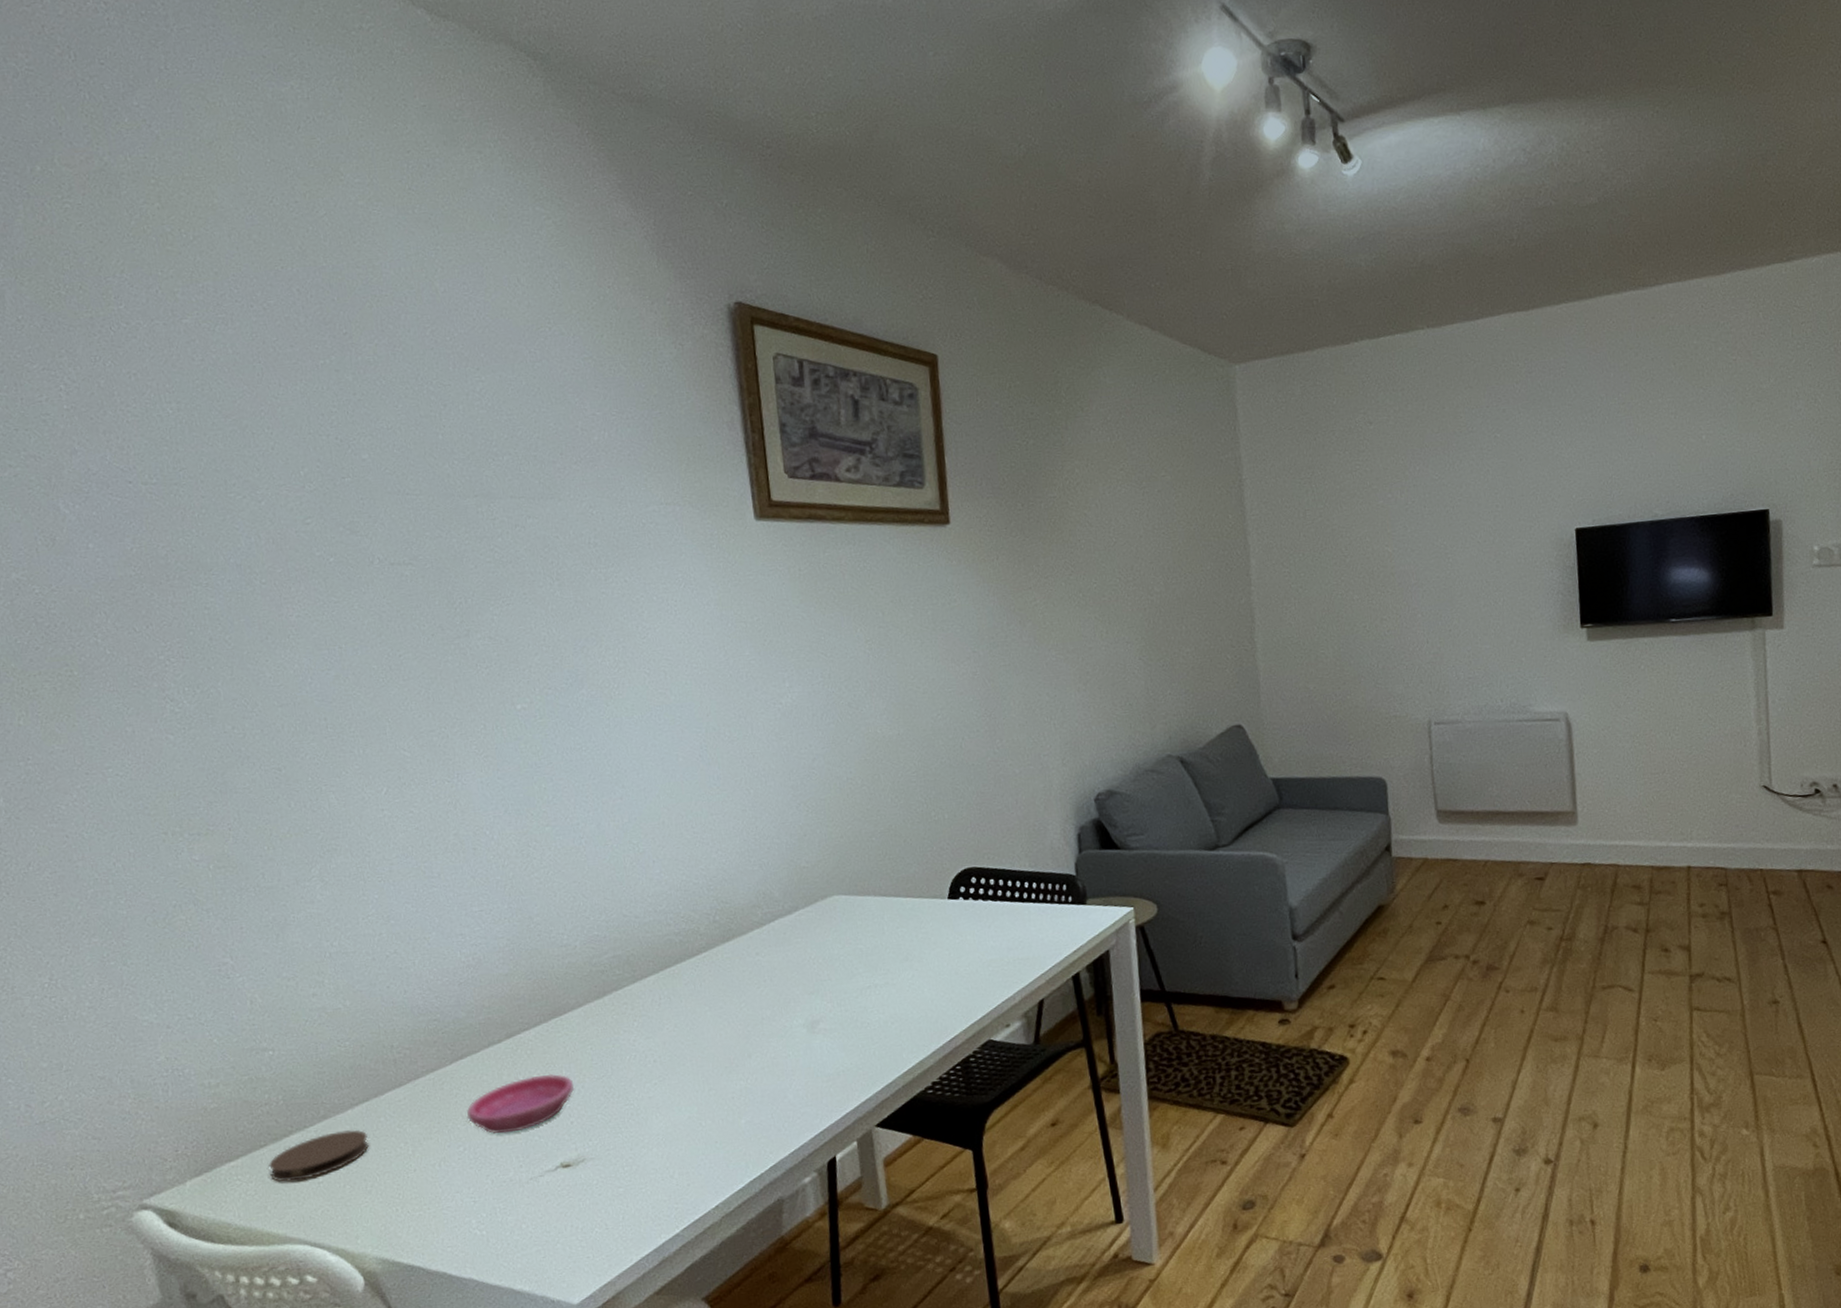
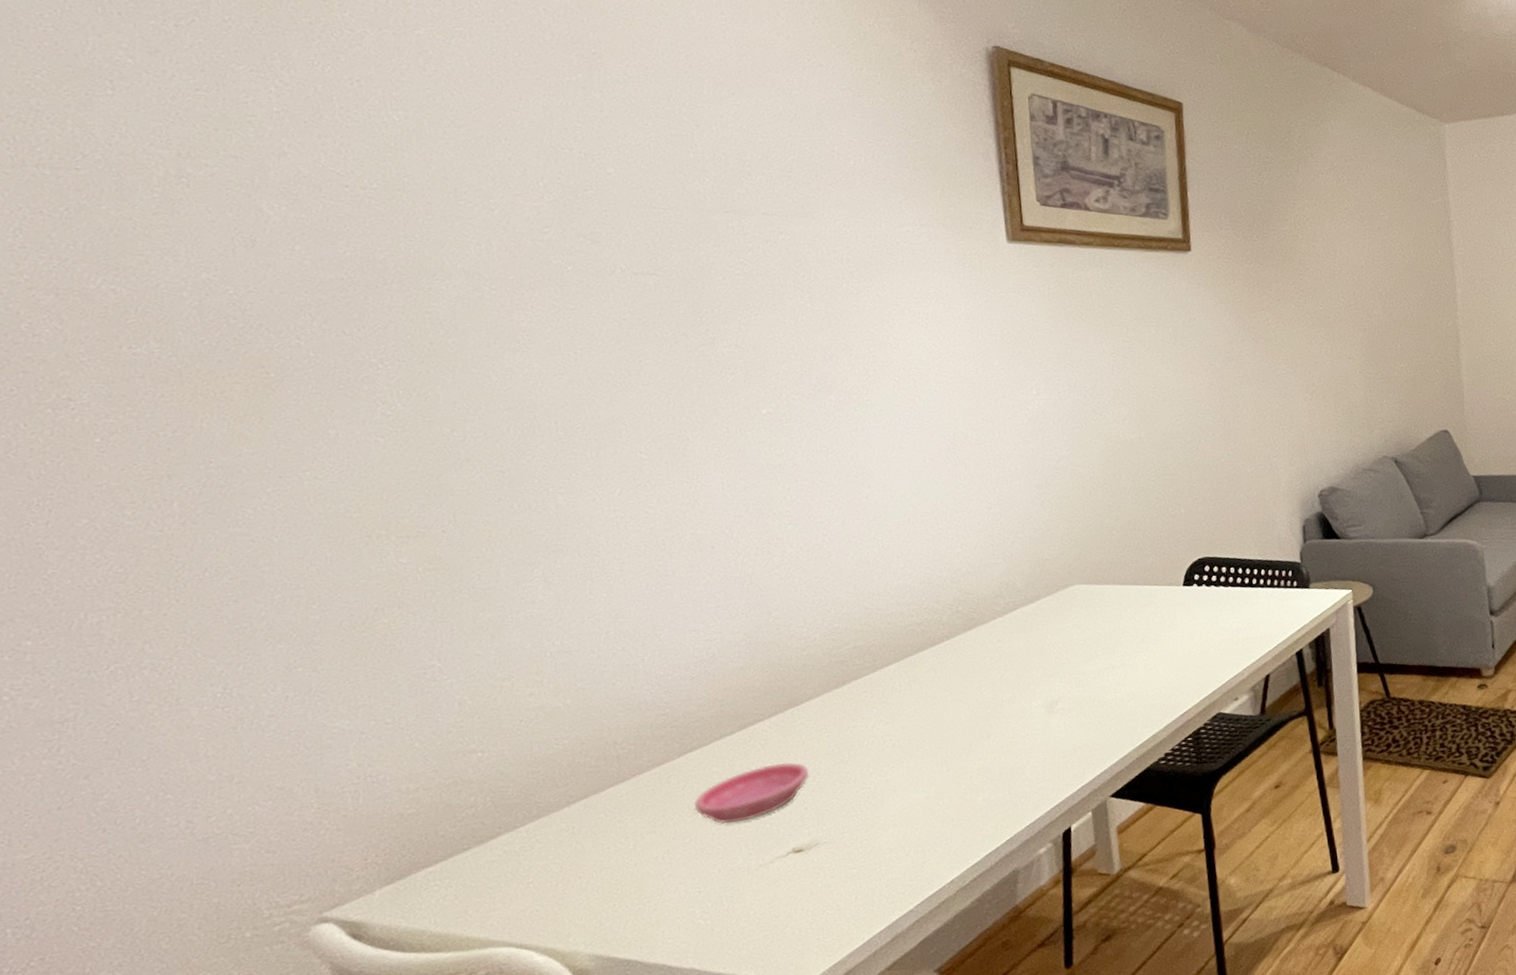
coaster: present [269,1130,370,1182] -> none [472,828,587,884]

